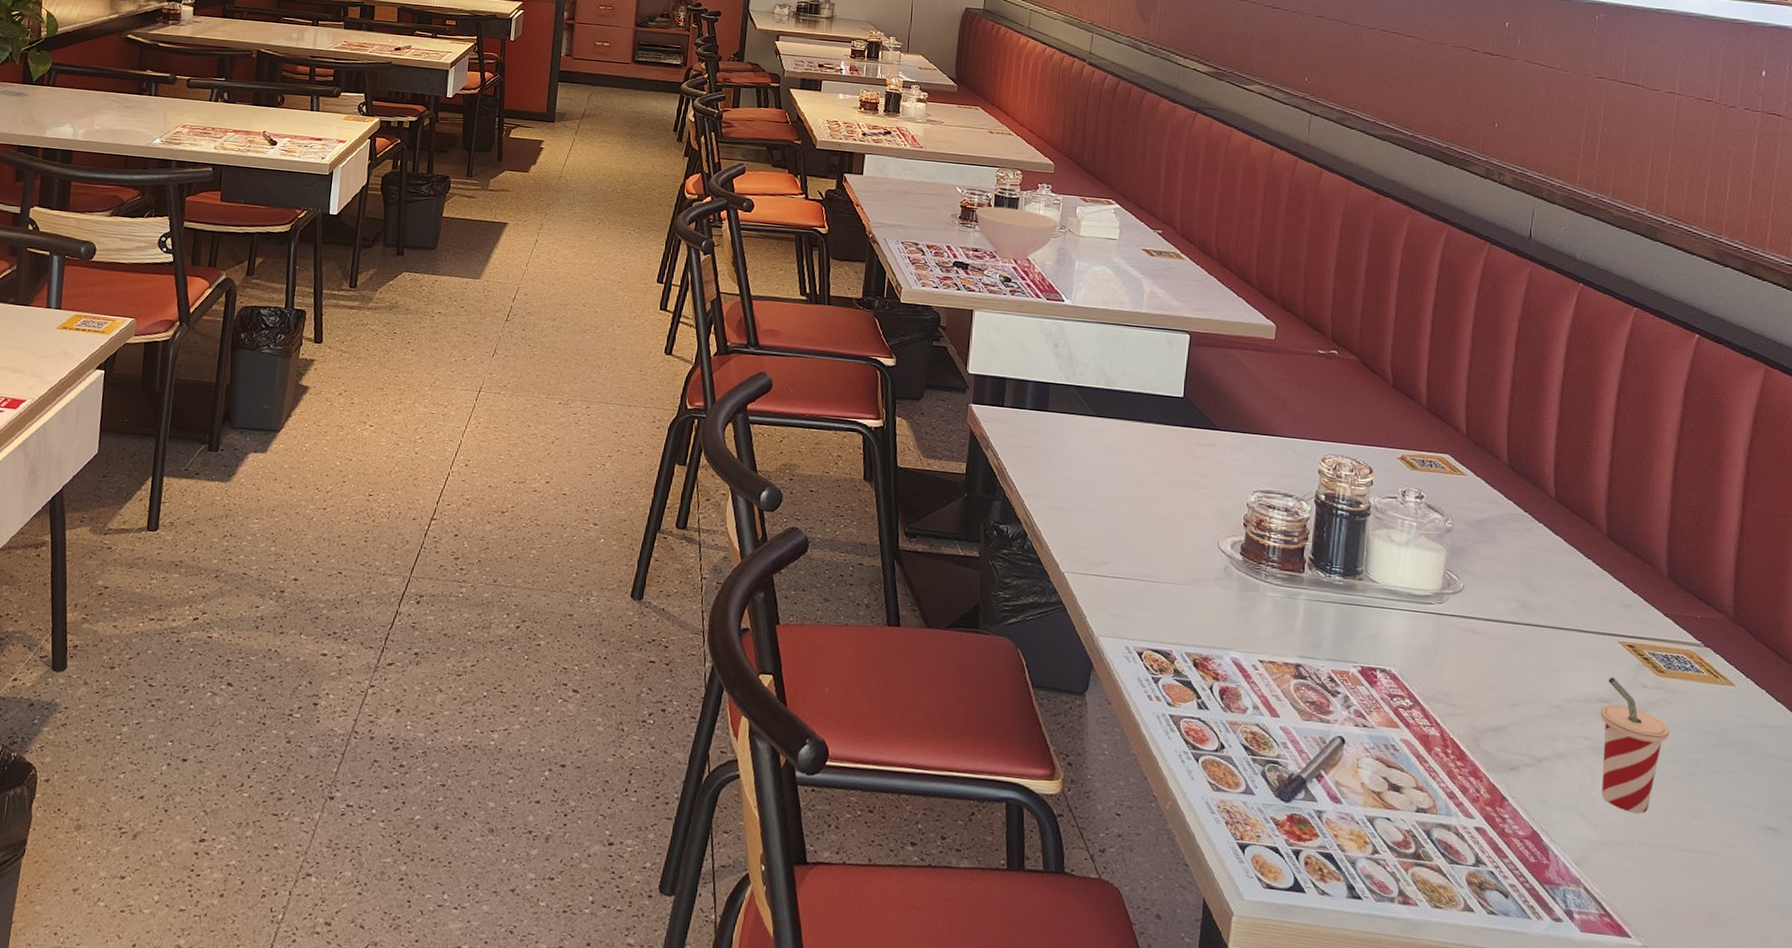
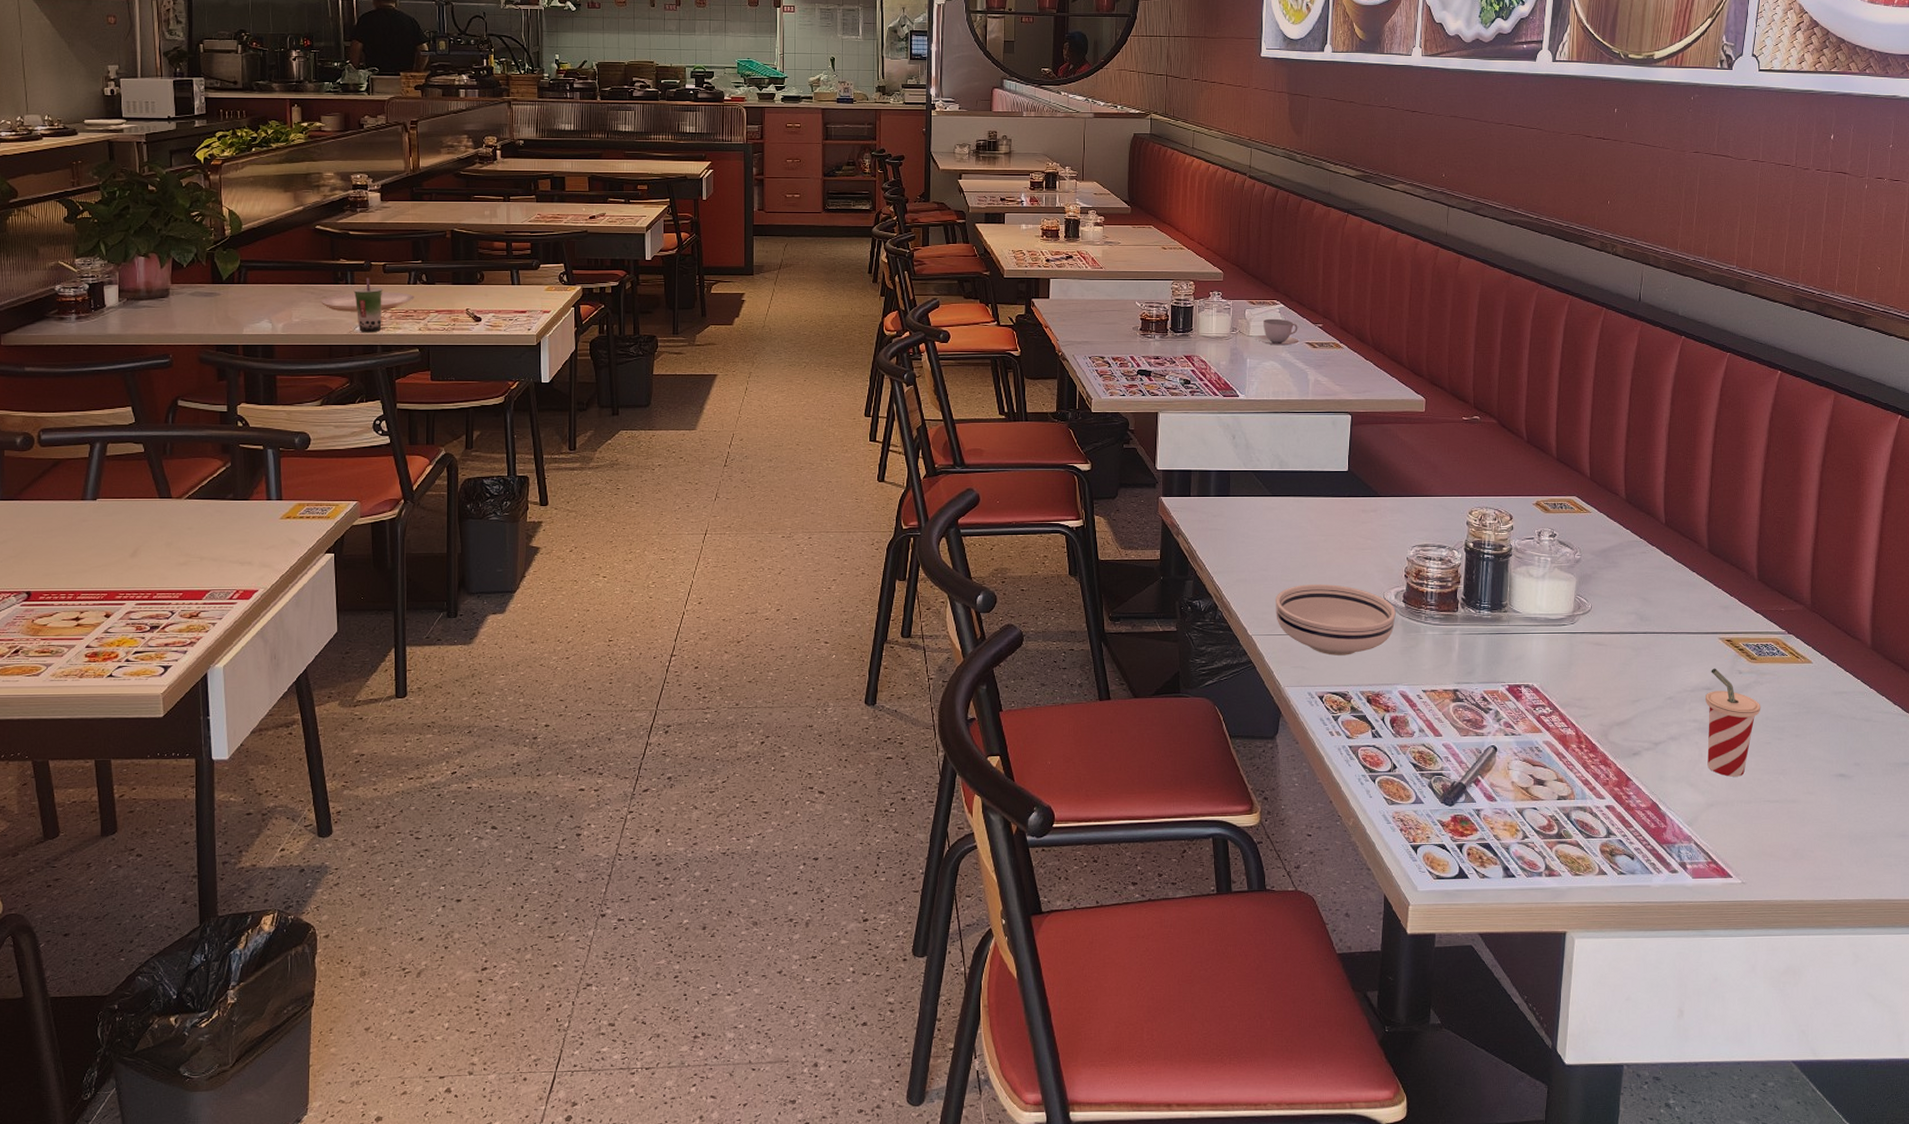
plate: none [123,105,214,126] -> present [321,292,415,312]
beverage cup: none [155,91,185,147] -> present [353,278,383,333]
bowl: present [975,206,1060,261] -> none [1154,316,1231,364]
teacup: none [1085,219,1135,251] -> present [1255,318,1299,346]
bowl: none [1092,520,1231,609] -> present [1276,584,1396,656]

